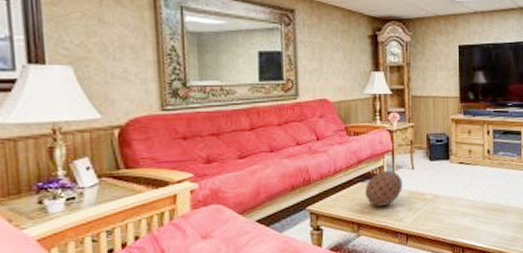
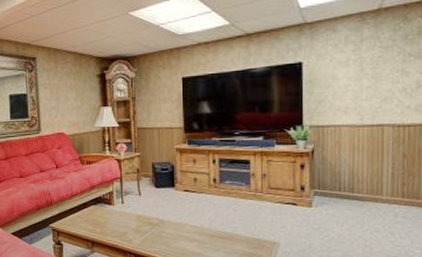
decorative ball: present [365,170,403,206] -> none [97,196,131,227]

